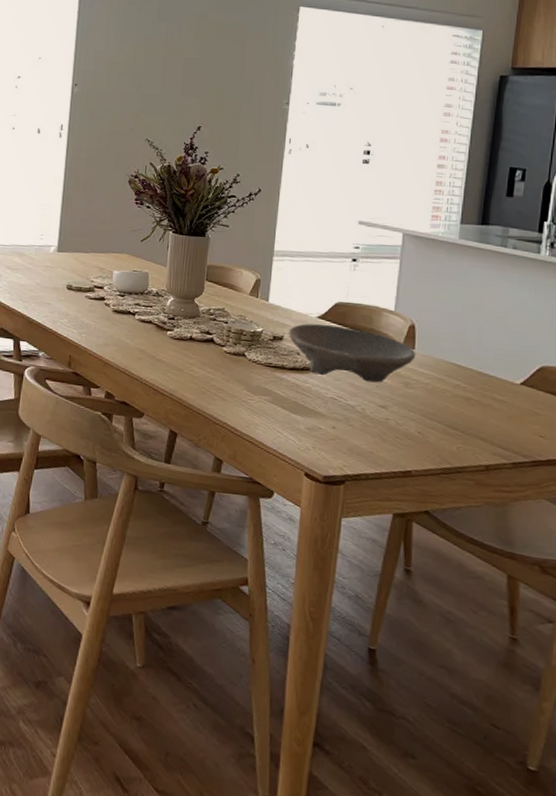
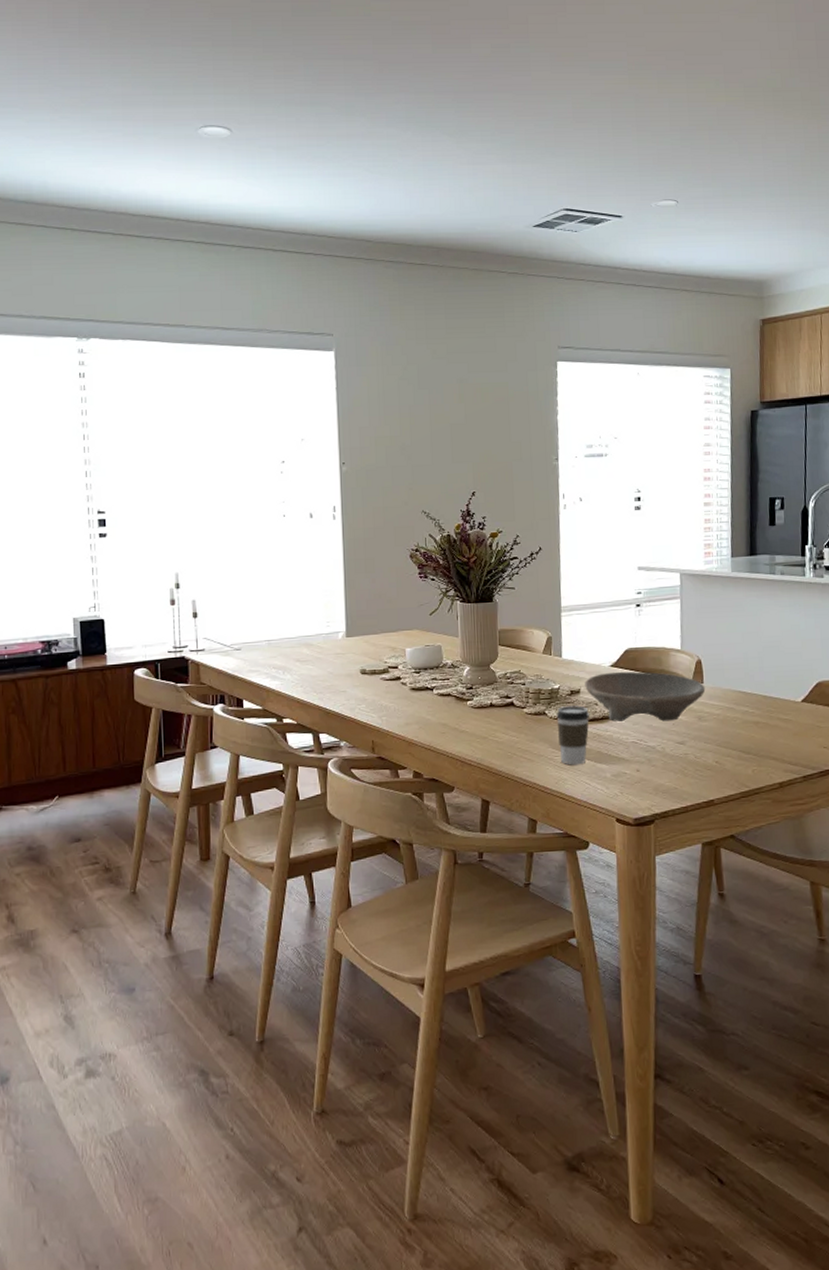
coffee cup: none [254,350,290,412] -> present [556,705,589,765]

